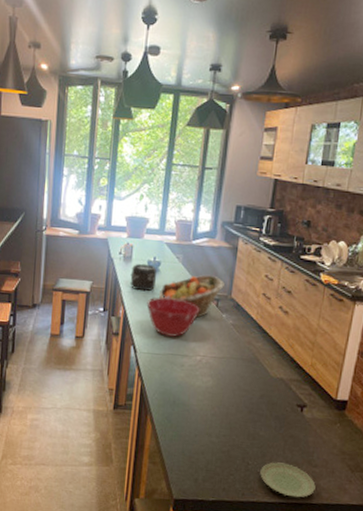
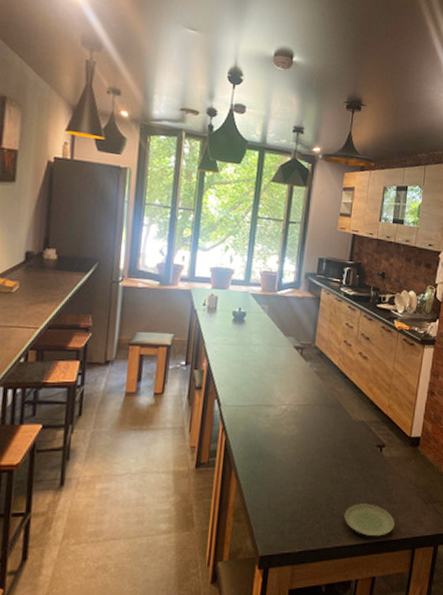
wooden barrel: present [130,263,158,292] -> none [214,314,243,343]
mixing bowl: present [147,297,200,337] -> none [231,348,285,387]
fruit basket: present [158,274,225,318] -> none [243,324,308,367]

